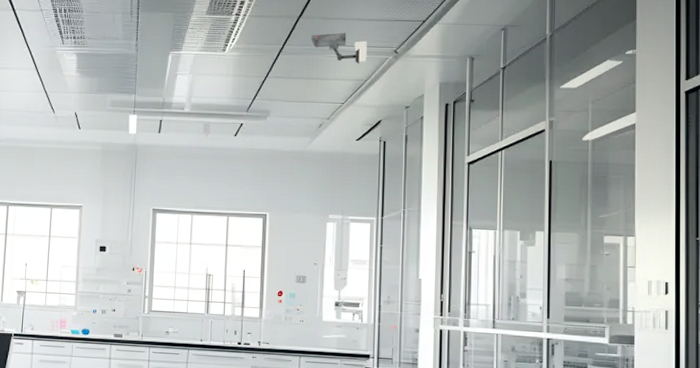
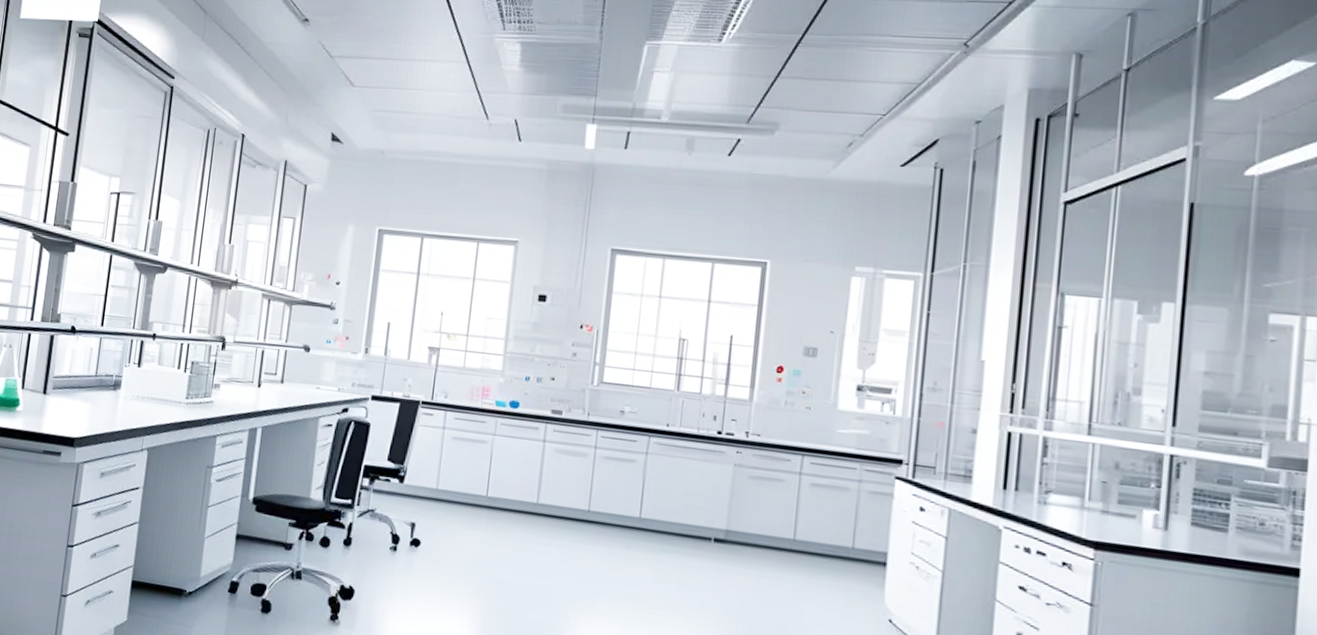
security camera: present [310,32,368,64] -> none [842,17,925,62]

